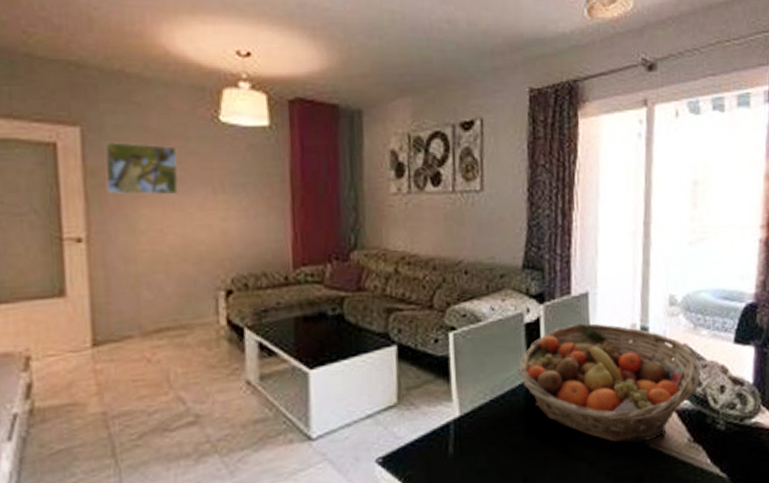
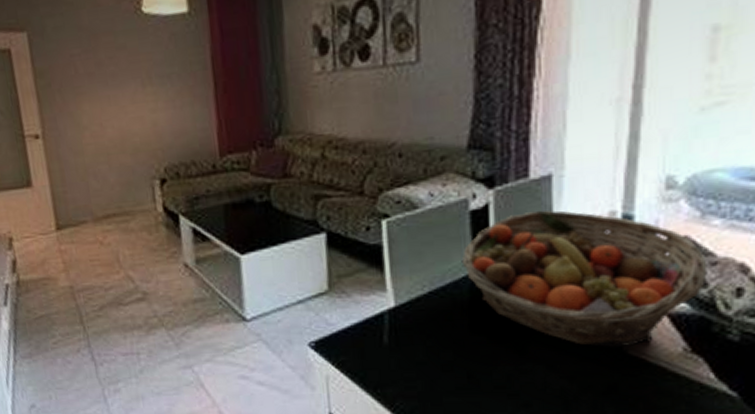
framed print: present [104,142,179,196] -> none [47,42,112,93]

